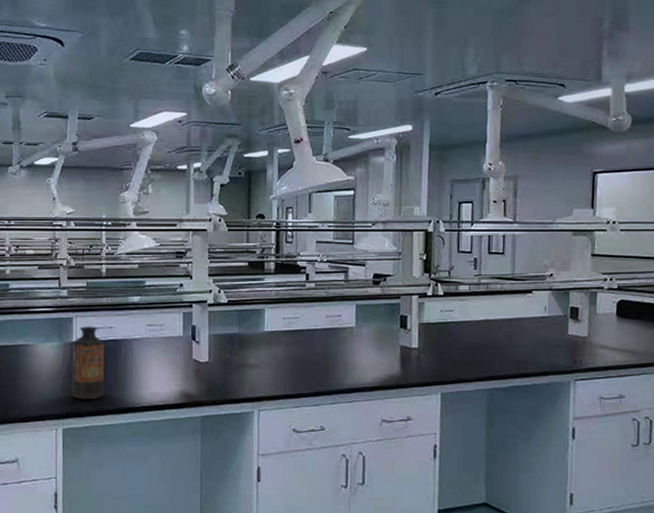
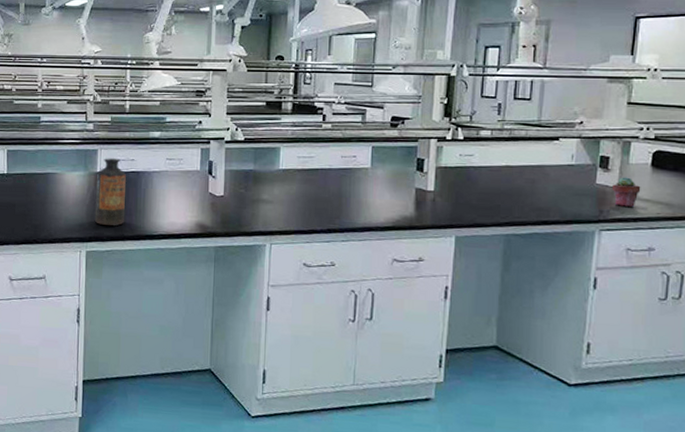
potted succulent: none [582,327,609,356] -> present [611,177,641,207]

